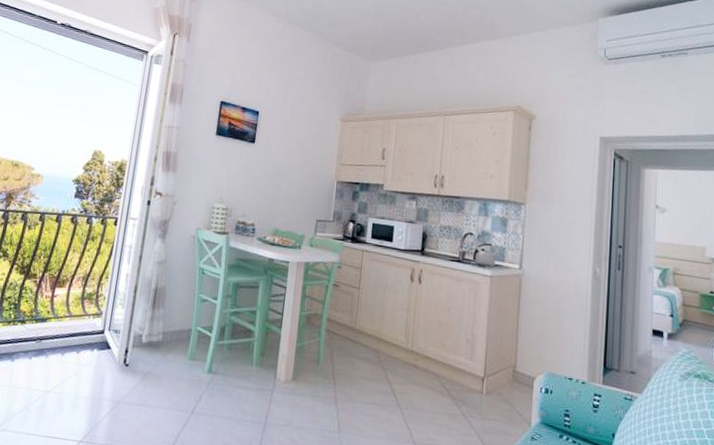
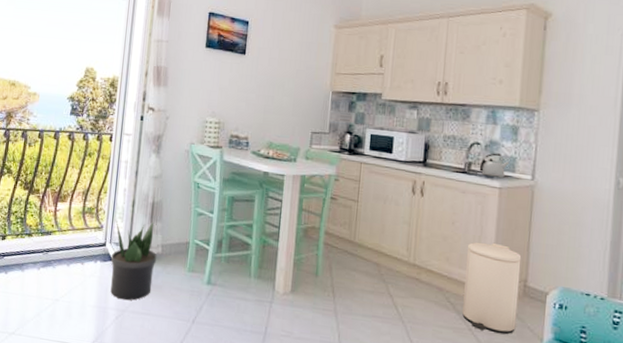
planter: none [106,306,158,391] -> present [110,220,157,301]
pedal bin: none [457,328,511,419] -> present [462,242,522,334]

